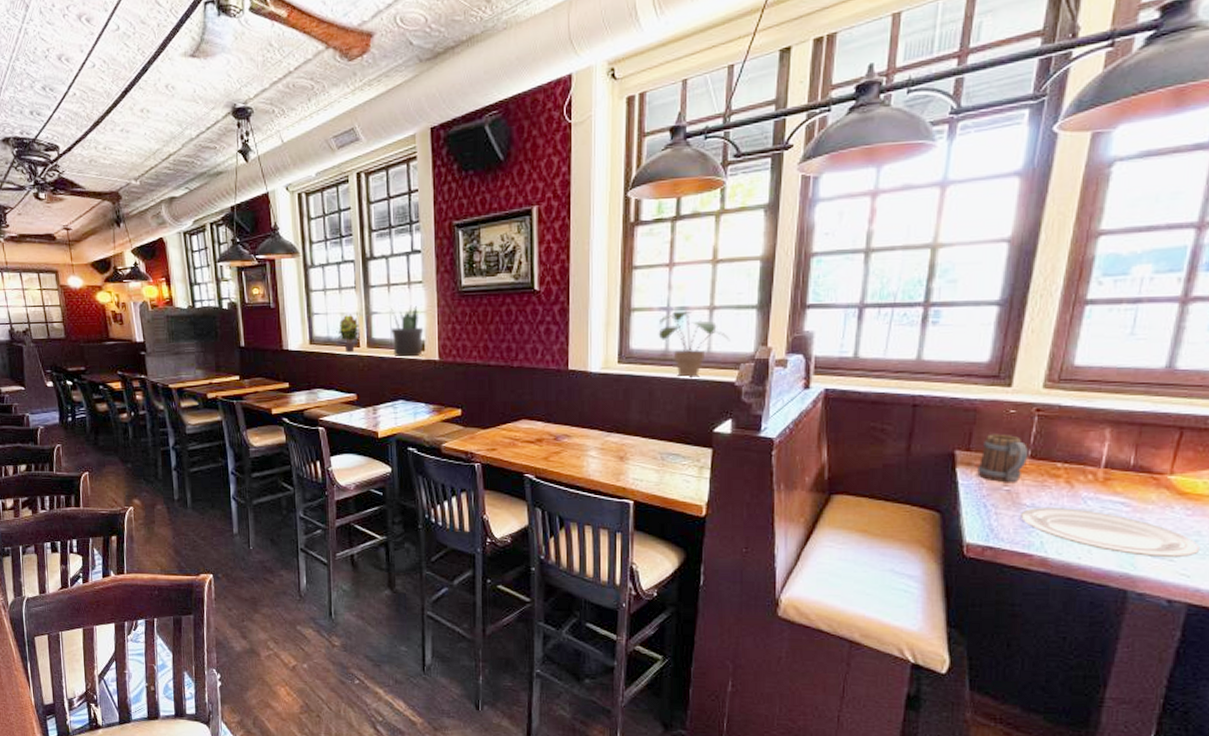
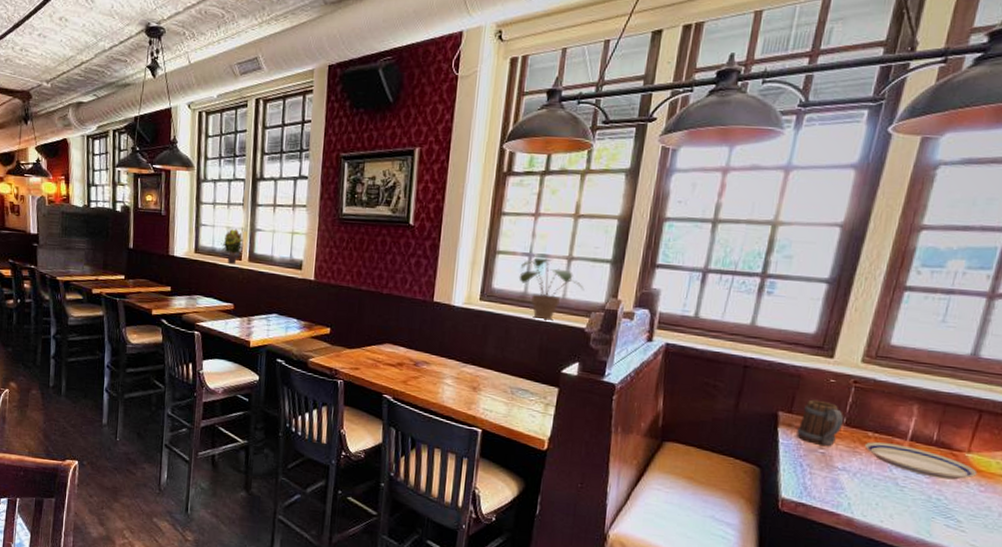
planter: present [391,306,424,358] -> none [271,227,303,275]
plate: present [1021,508,1201,558] -> none [832,471,990,530]
plate: none [1053,473,1183,506] -> present [864,442,977,480]

